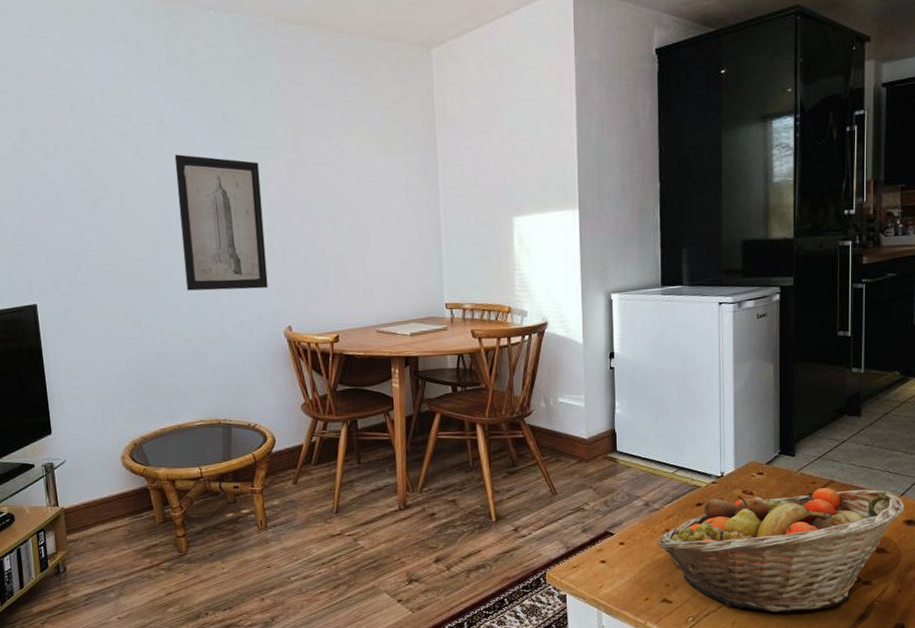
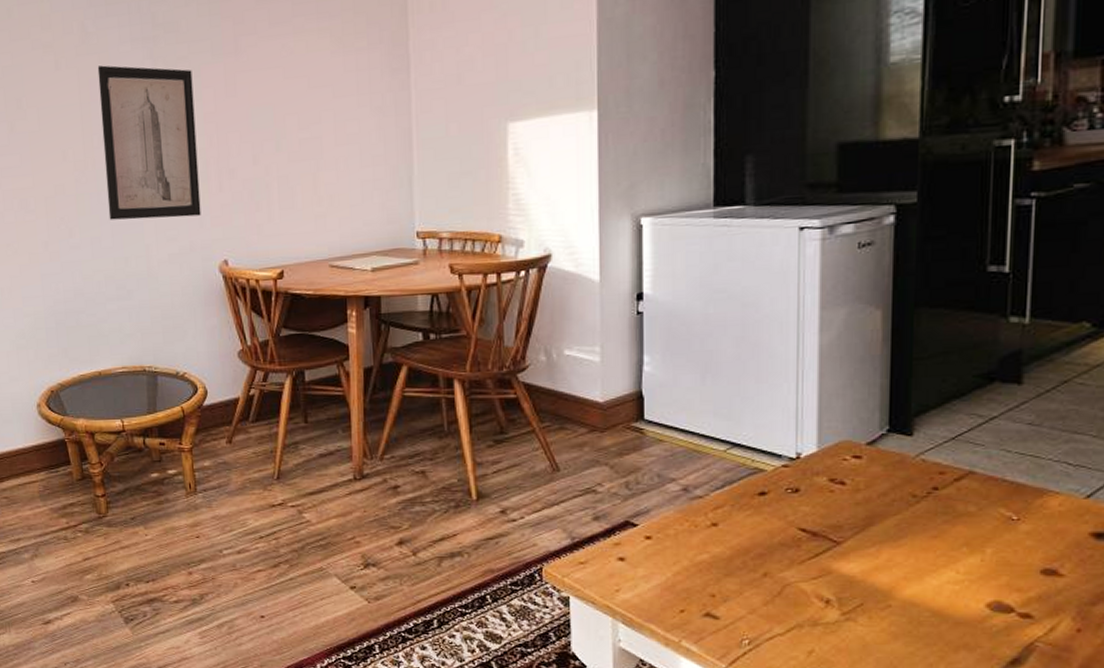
fruit basket: present [657,487,905,612] -> none [700,479,1093,646]

